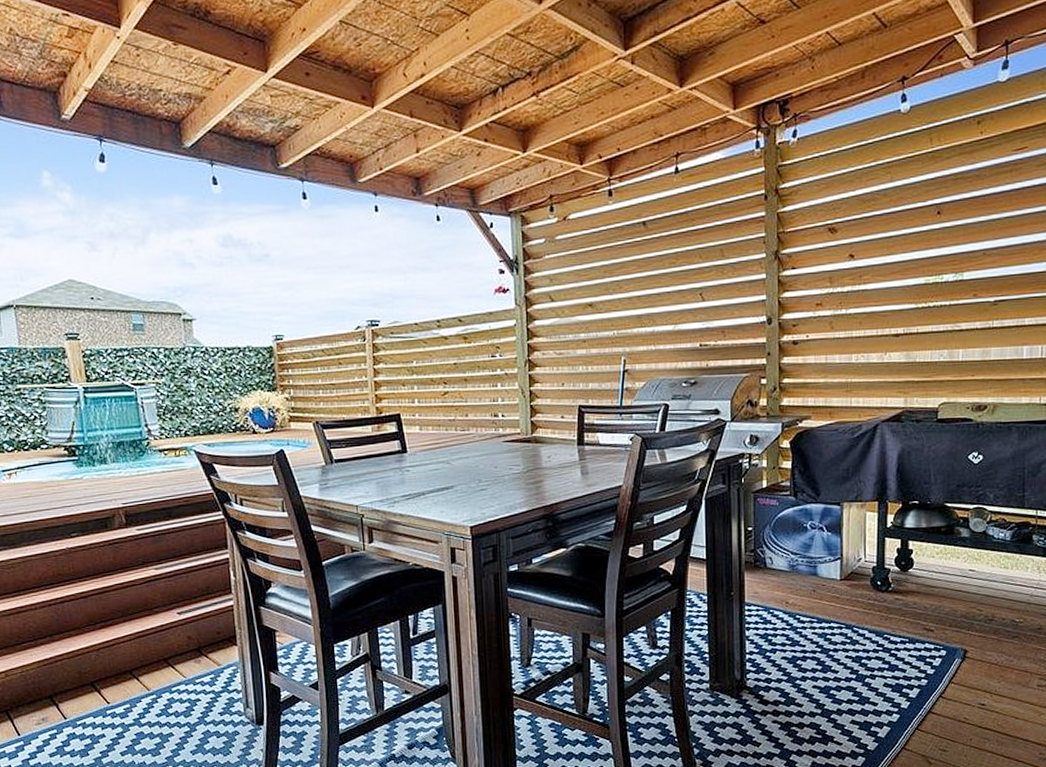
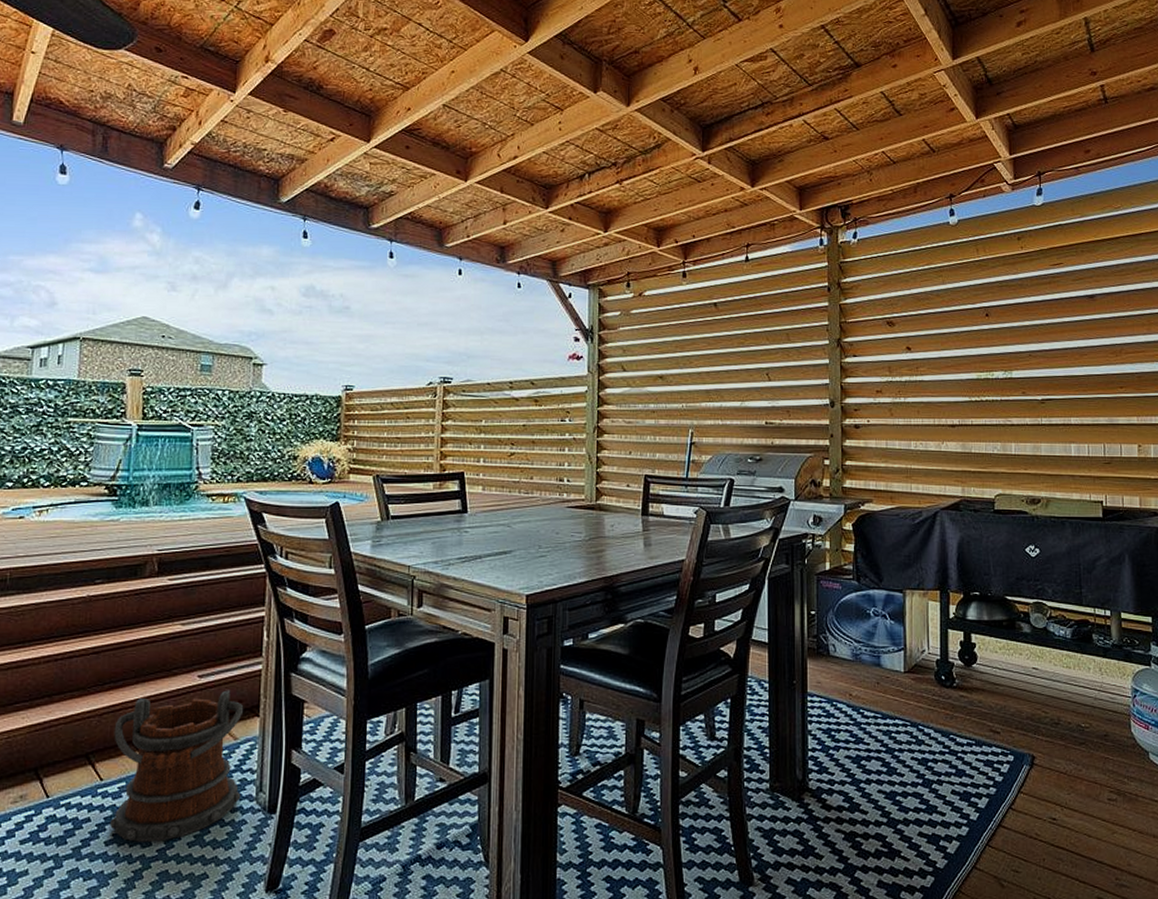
bucket: none [111,624,231,752] -> present [110,690,243,842]

